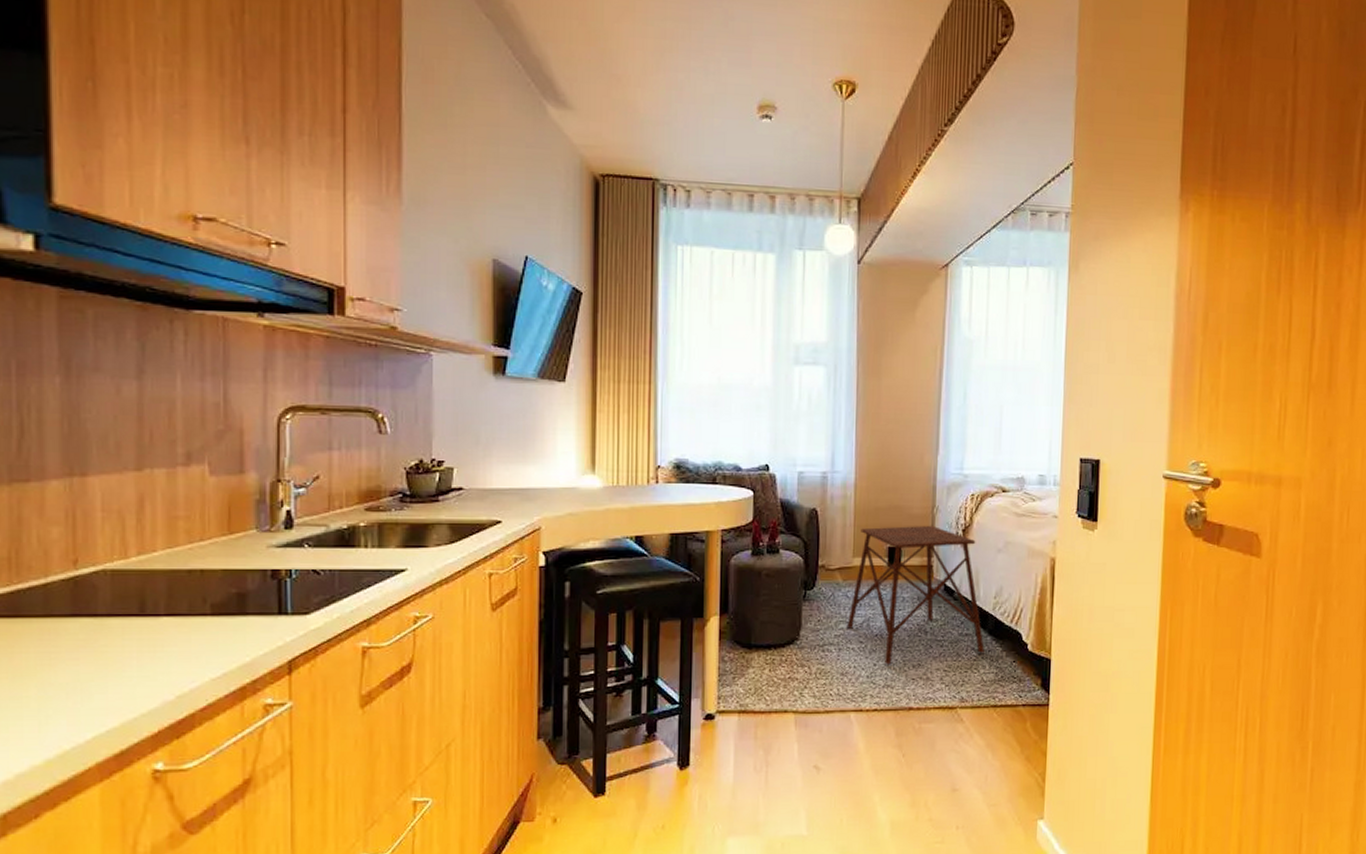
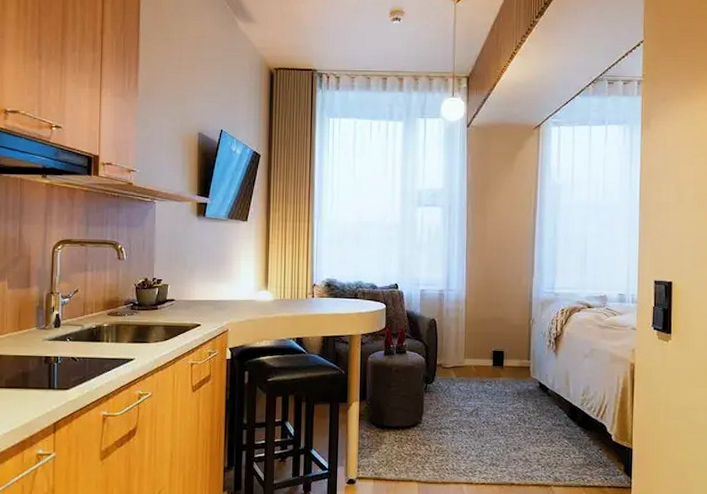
side table: present [846,525,984,665] -> none [459,334,574,447]

